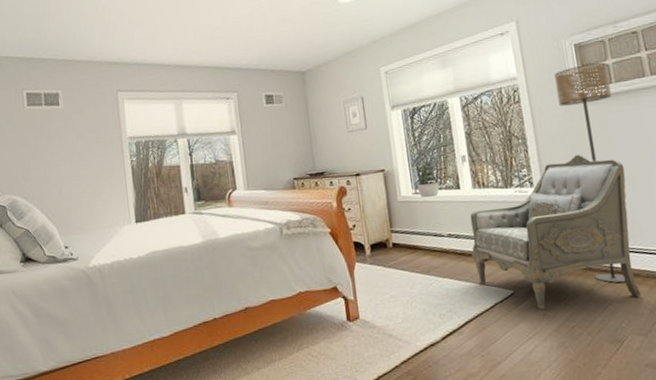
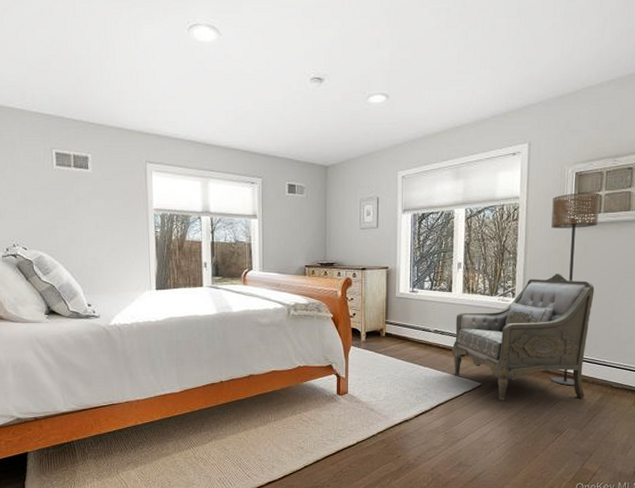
potted plant: present [412,158,439,197] -> none [413,261,434,297]

